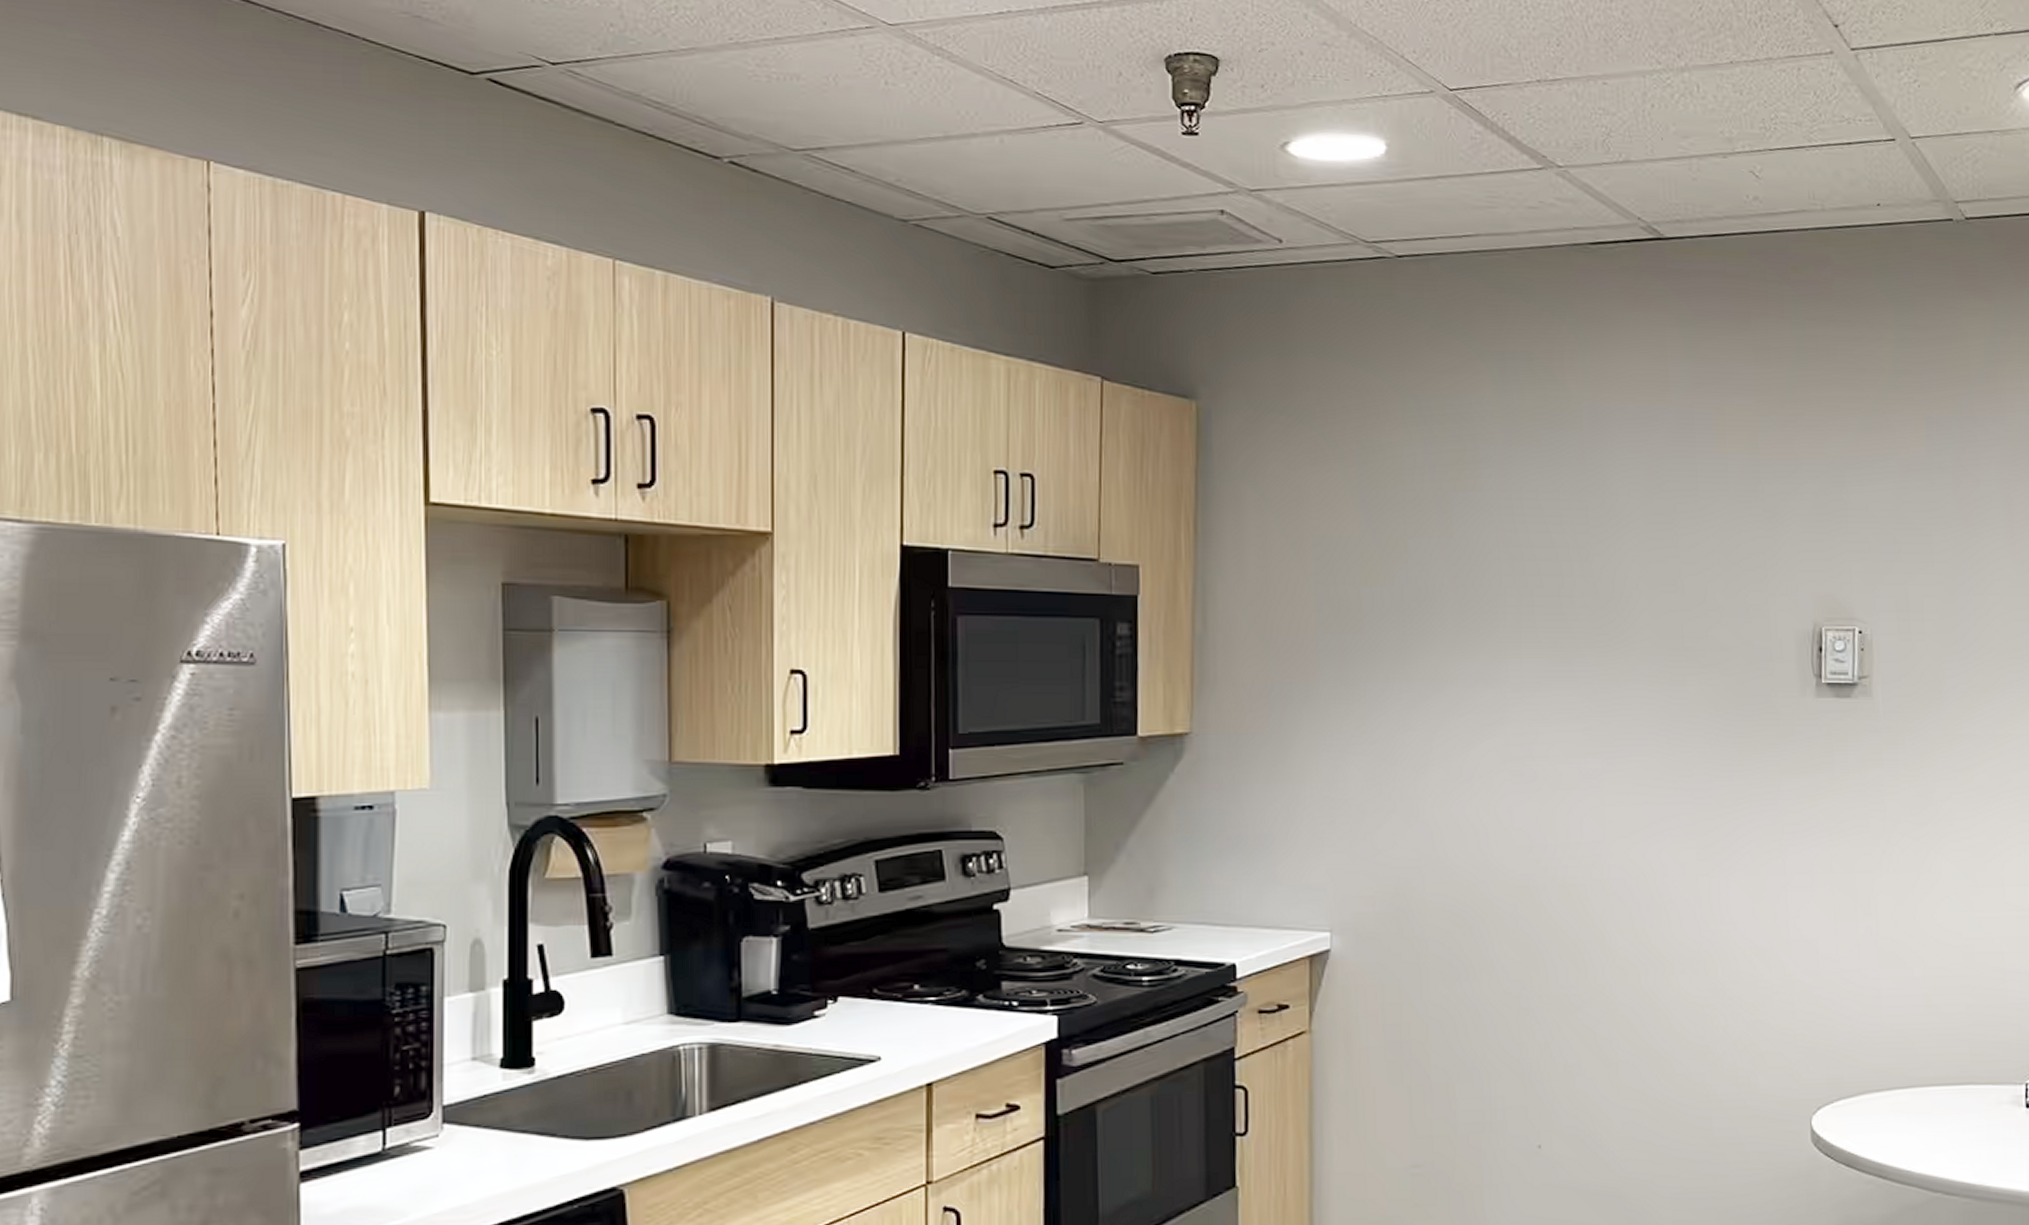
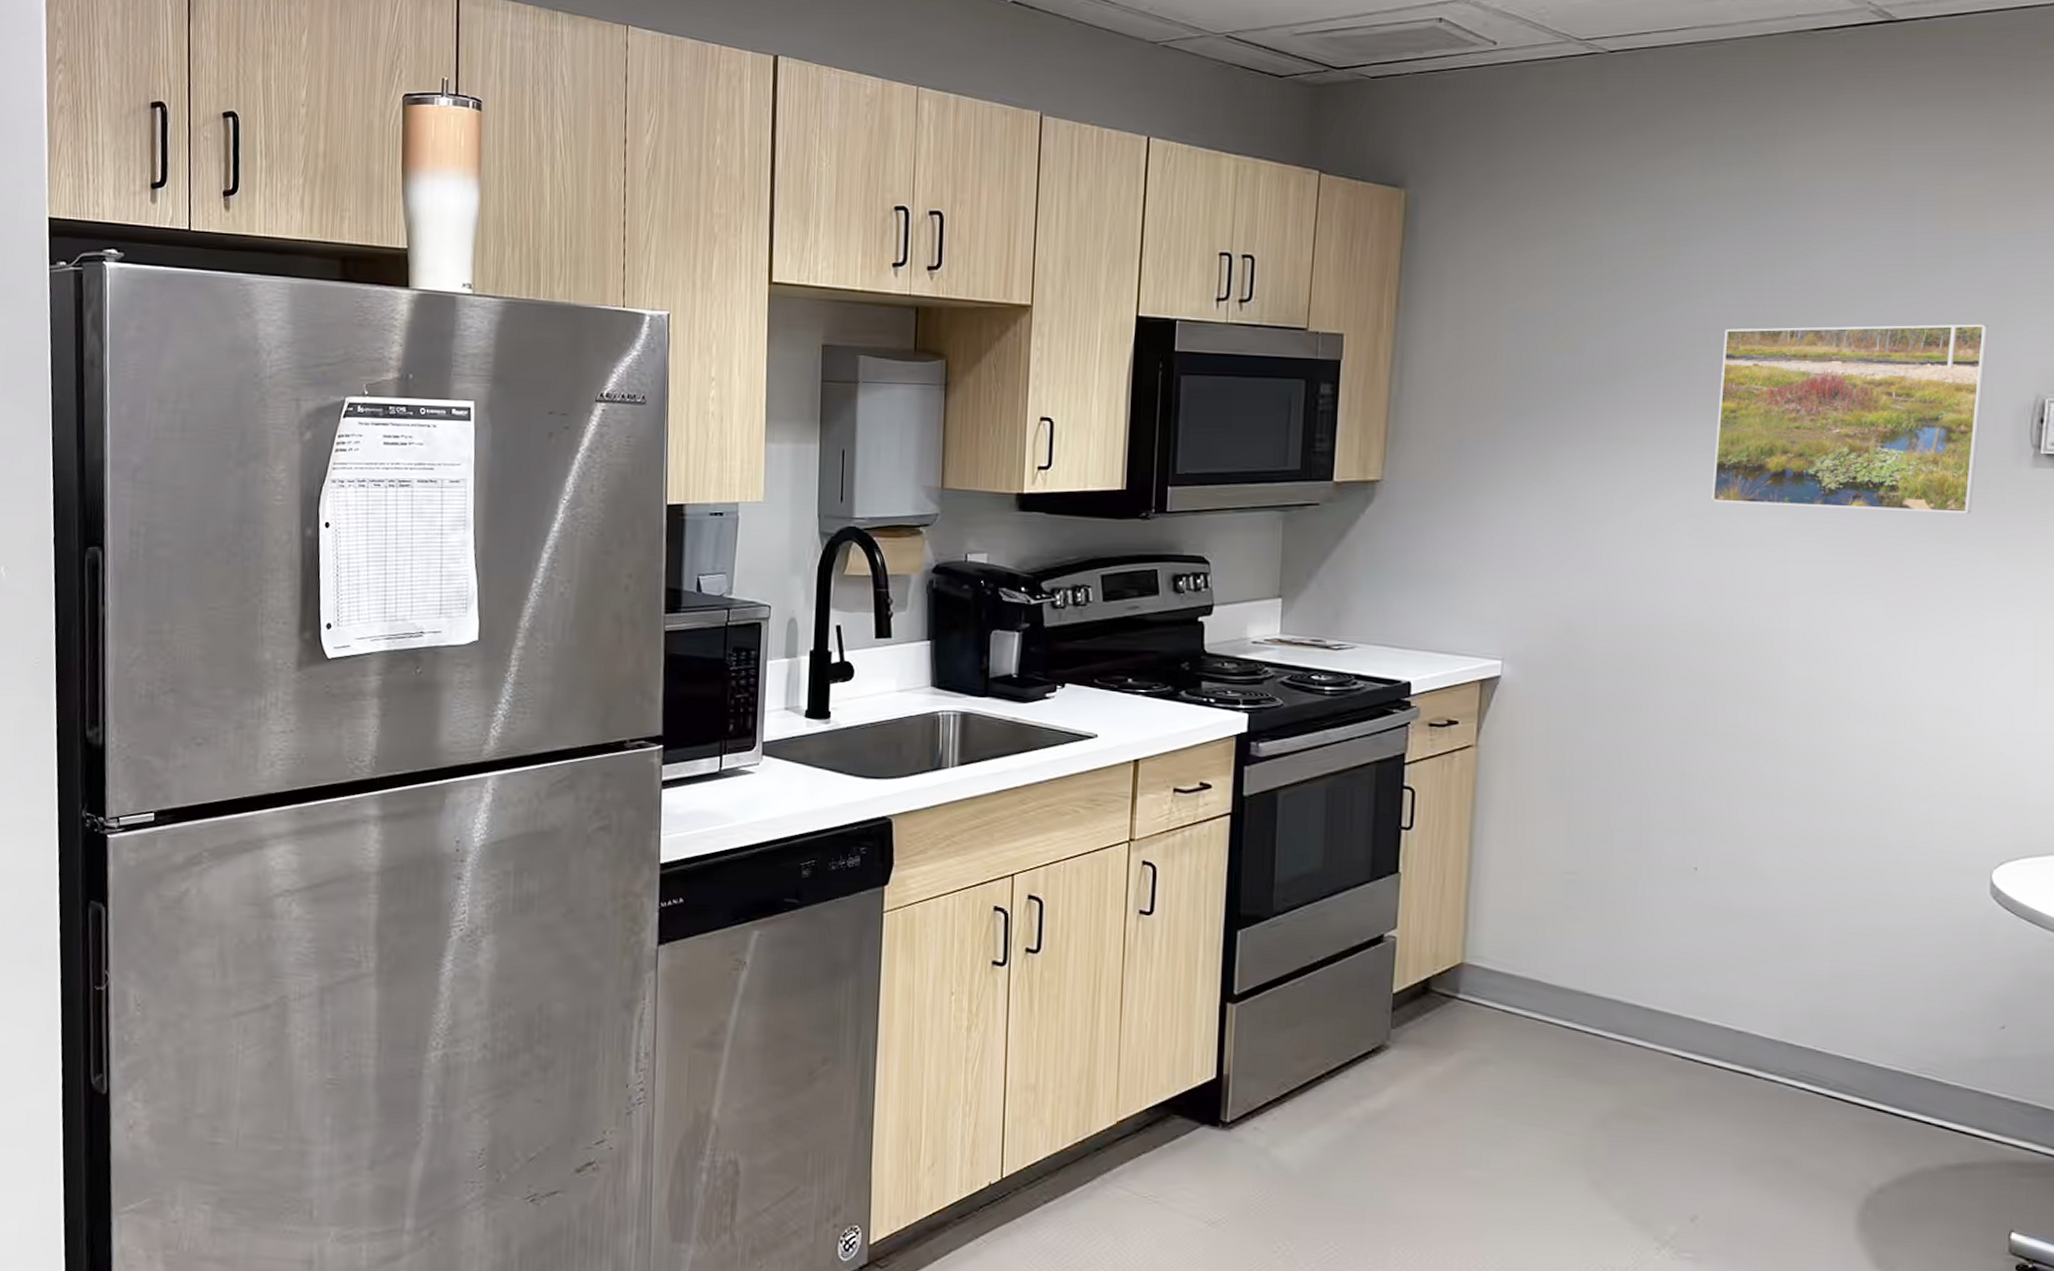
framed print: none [1527,551,1769,747] -> present [1712,324,1989,514]

